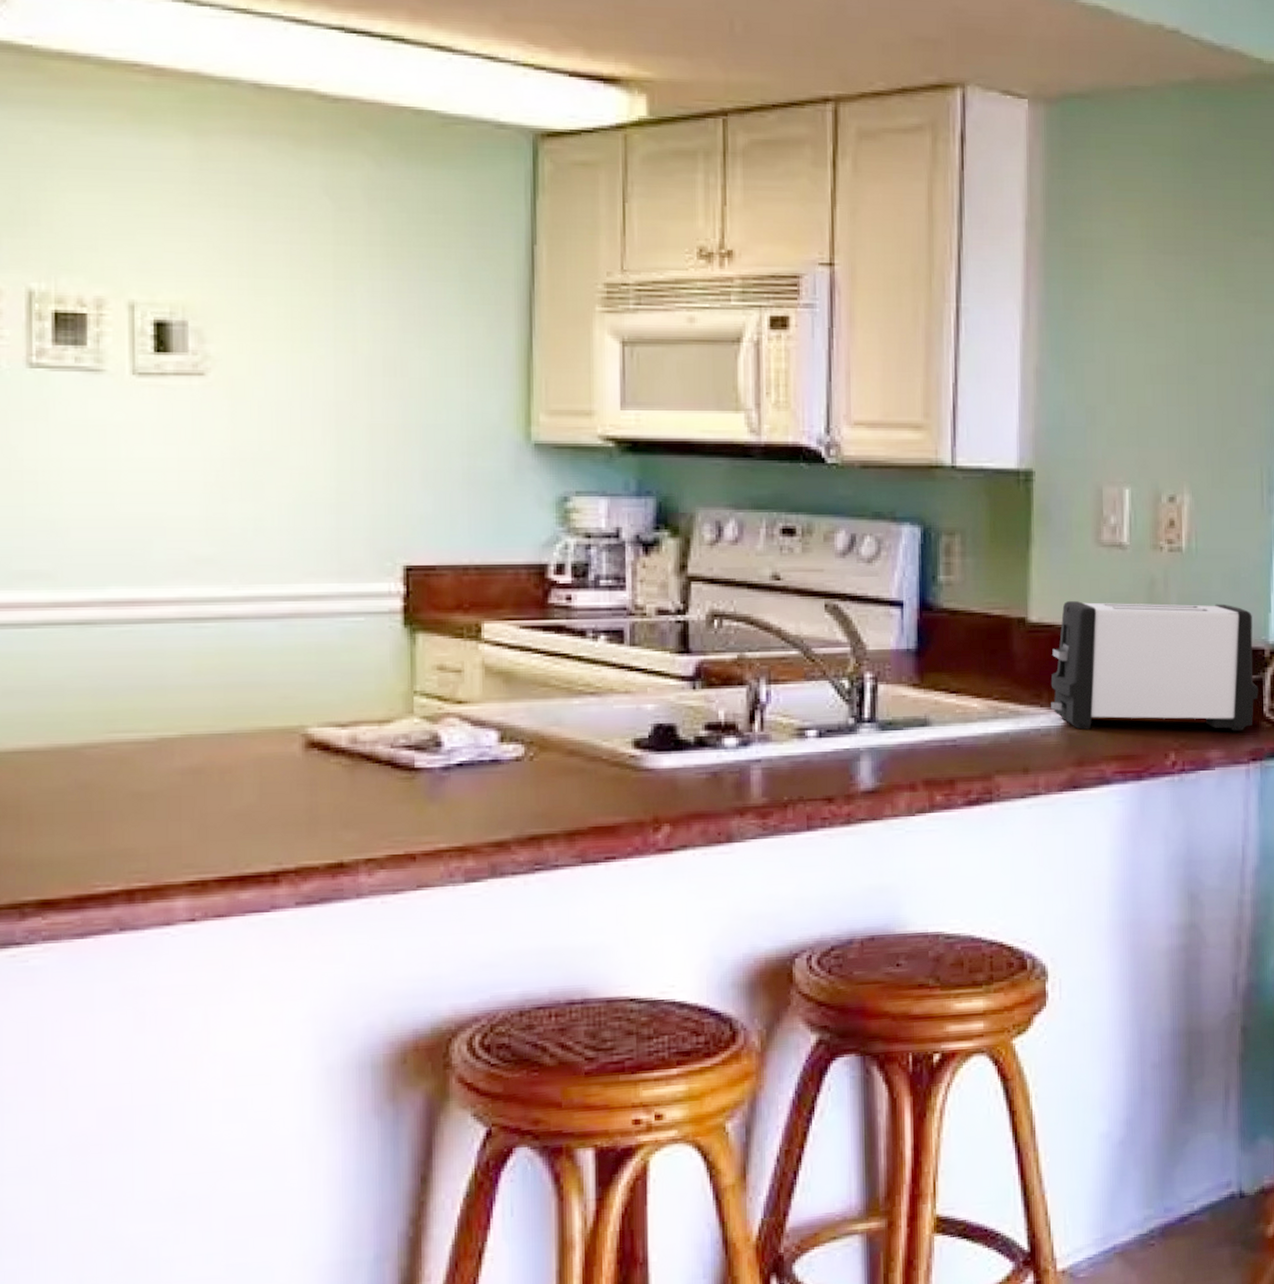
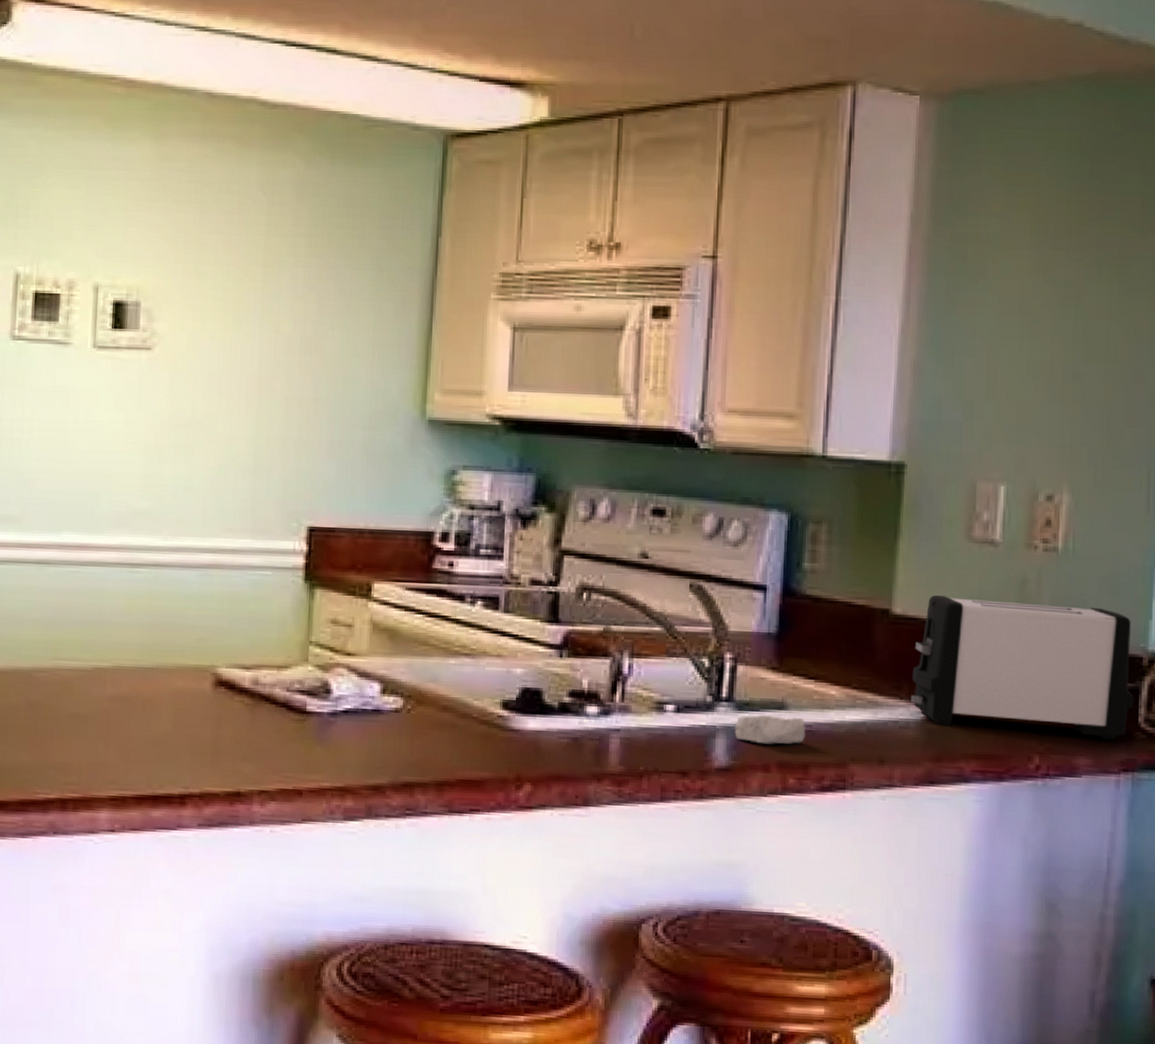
soap bar: none [879,732,951,763] -> present [734,715,806,744]

